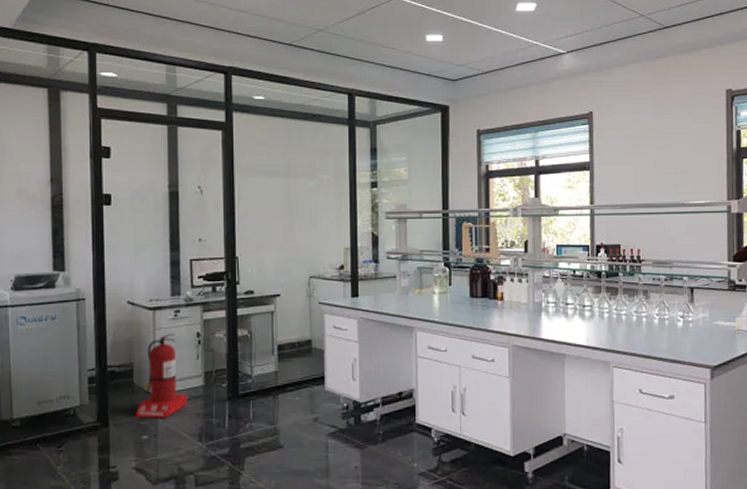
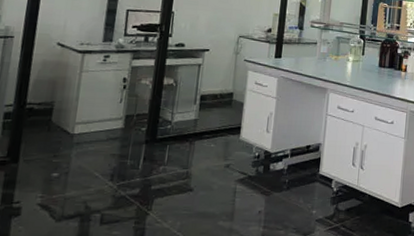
fire extinguisher: present [135,334,188,418] -> none [48,77,105,157]

